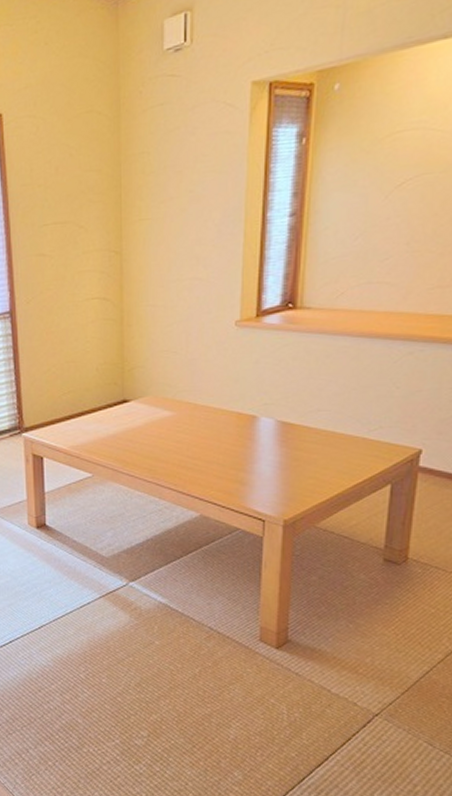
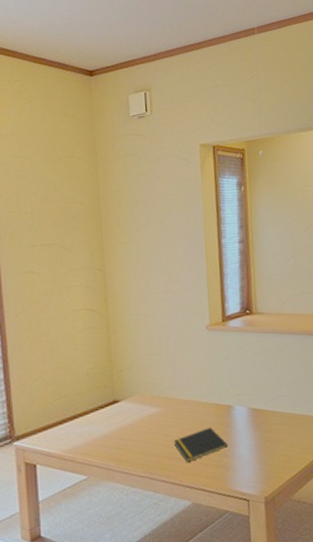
notepad: none [186,438,246,472] -> present [174,427,228,462]

